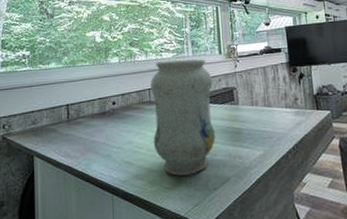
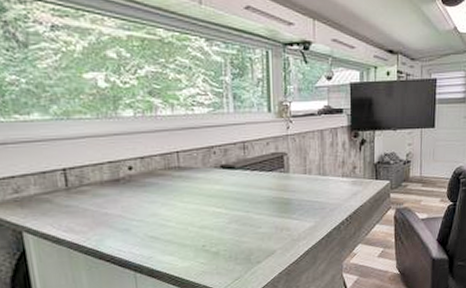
vase: present [151,59,216,176] -> none [179,117,261,250]

